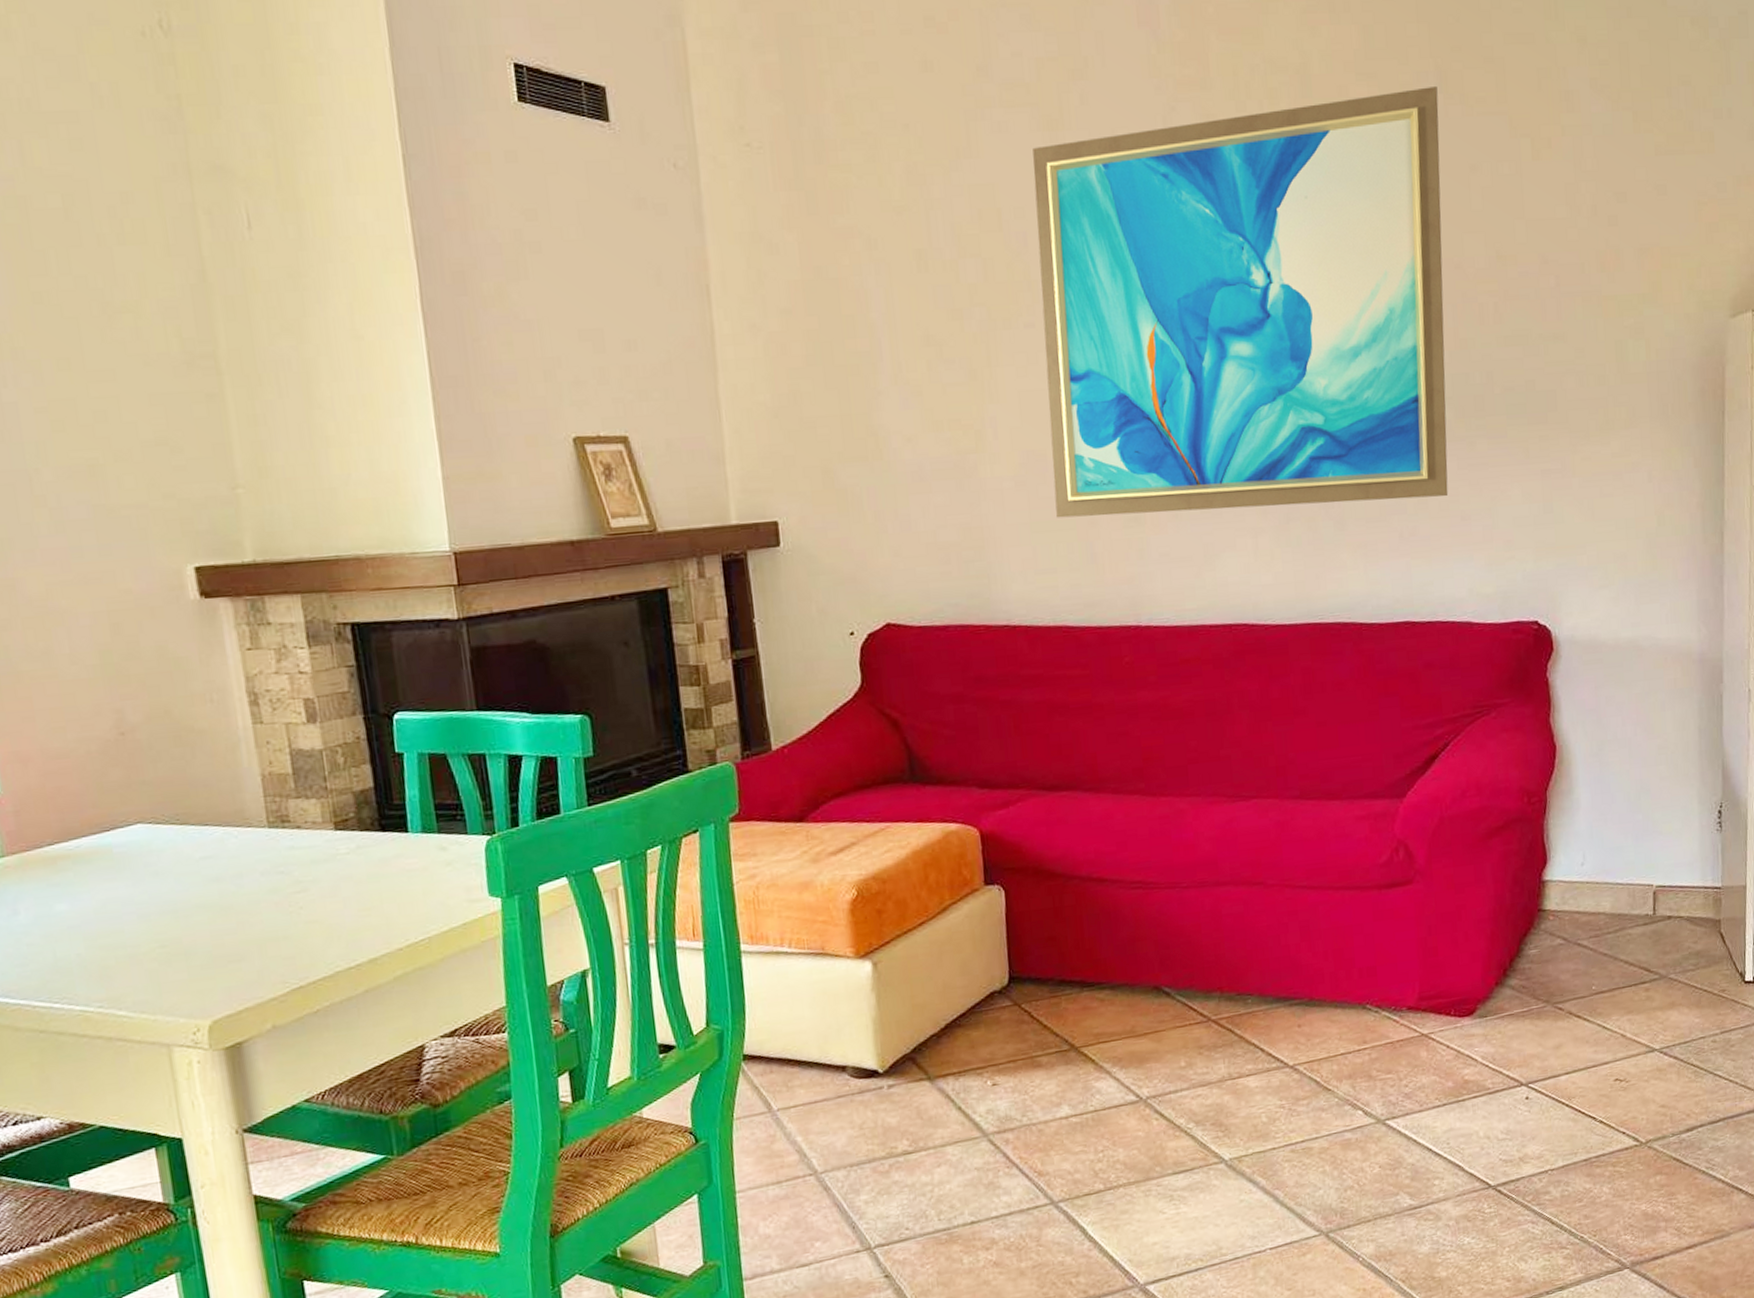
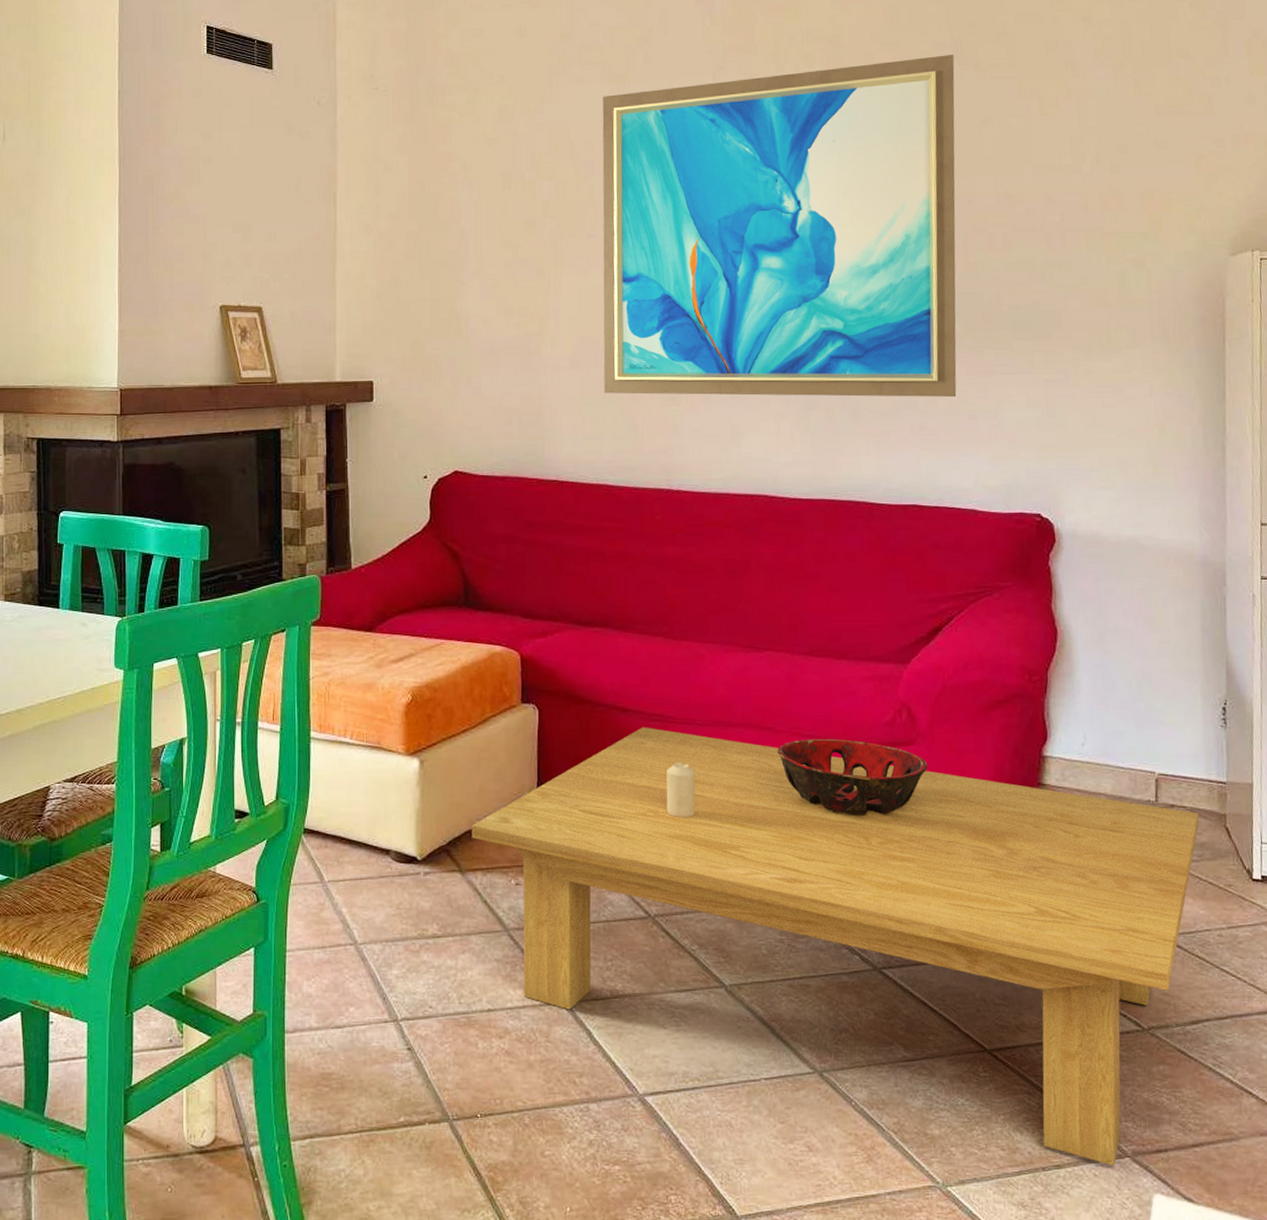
coffee table: none [937,896,1695,1280] -> present [471,727,1199,1166]
candle: none [1151,931,1185,991] -> present [666,763,696,818]
decorative bowl: none [1269,886,1427,966] -> present [777,738,928,814]

